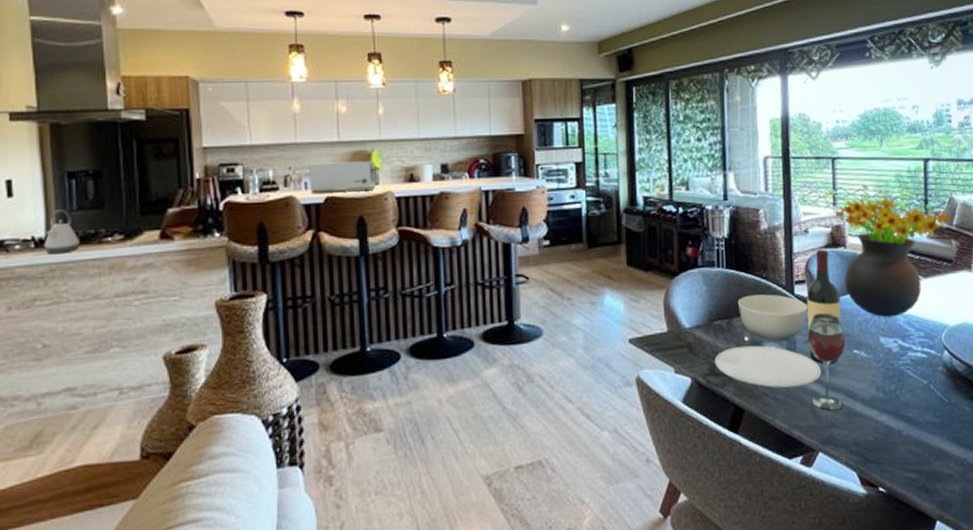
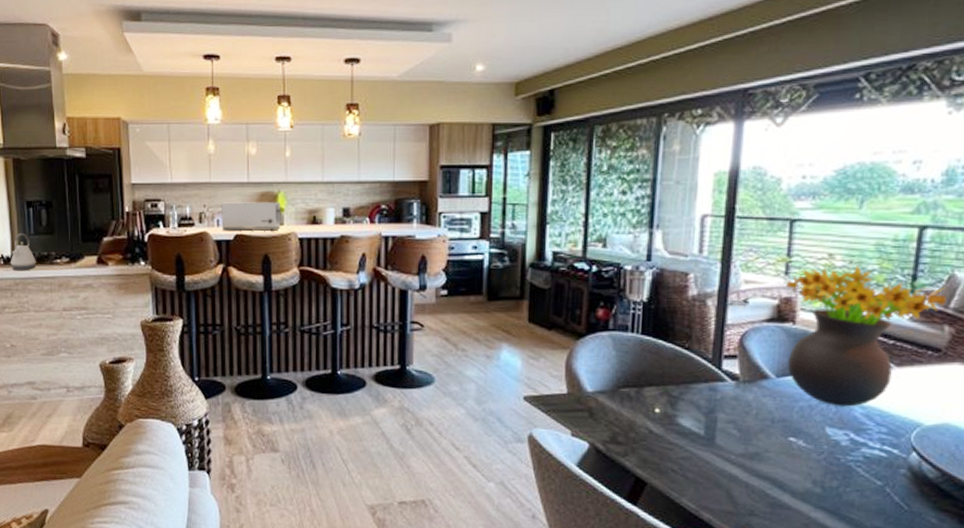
plate: present [714,345,822,388] -> none [617,417,745,468]
bowl: present [737,294,808,343] -> none [651,365,736,419]
wine bottle: present [807,249,841,363] -> none [733,322,780,449]
wineglass: present [807,313,846,411] -> none [728,393,781,499]

